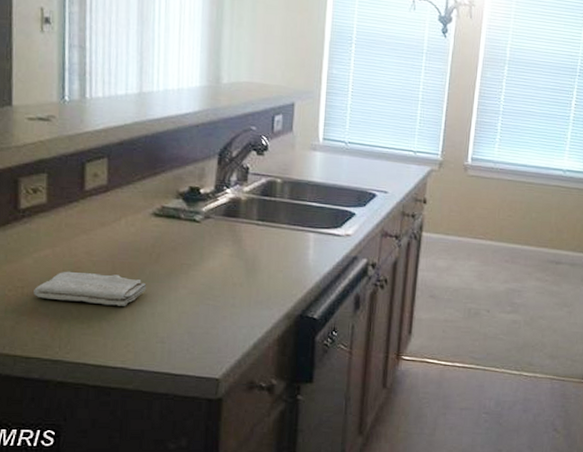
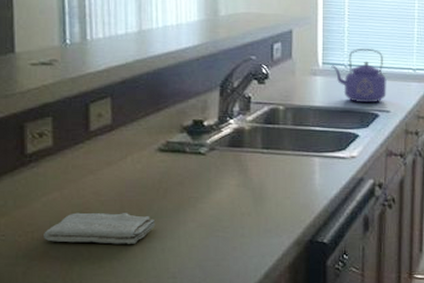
kettle: none [331,126,387,183] -> present [331,48,387,103]

